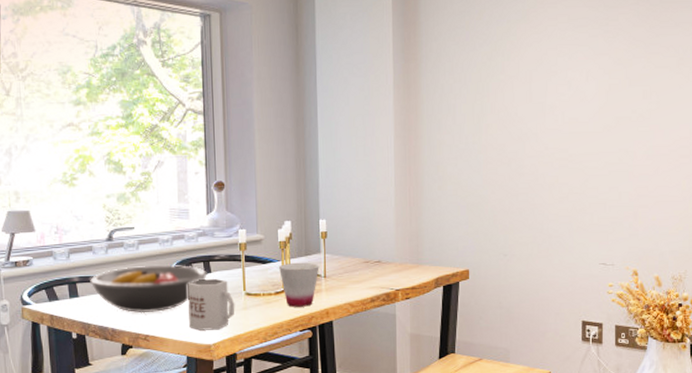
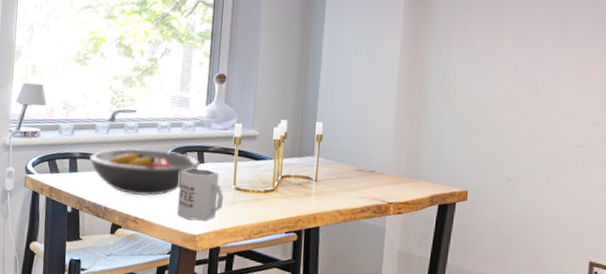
cup: present [279,263,320,307] -> none [271,162,312,209]

